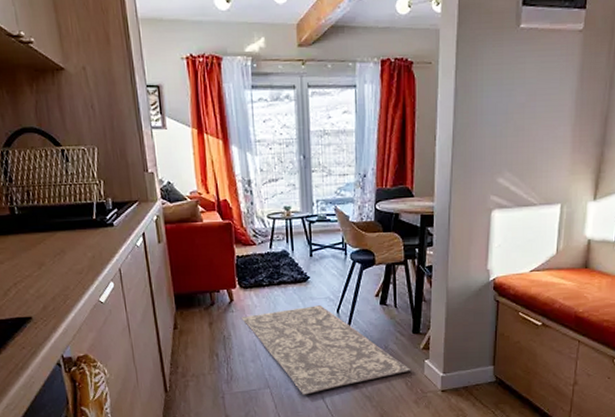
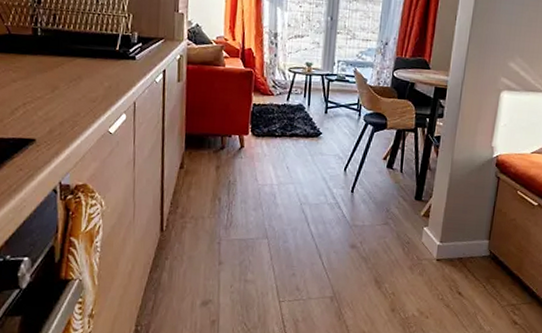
rug: present [242,305,412,395] -> none [249,161,410,250]

